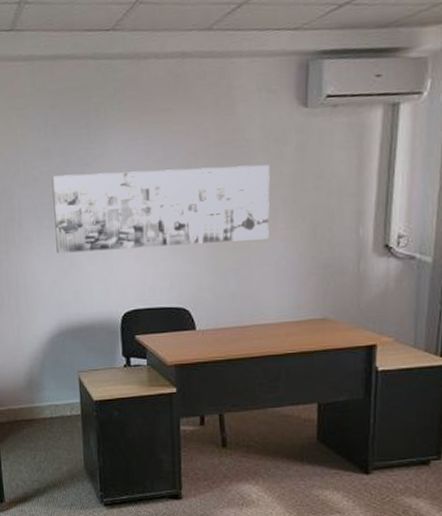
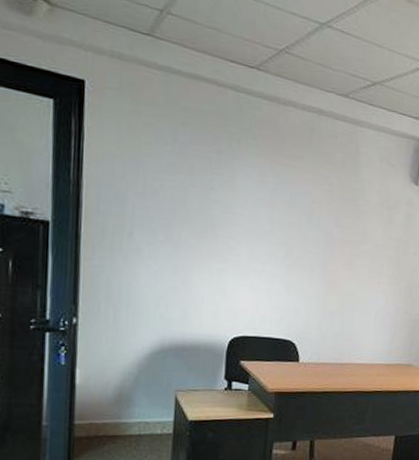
wall art: present [51,164,270,254] -> none [169,192,381,290]

